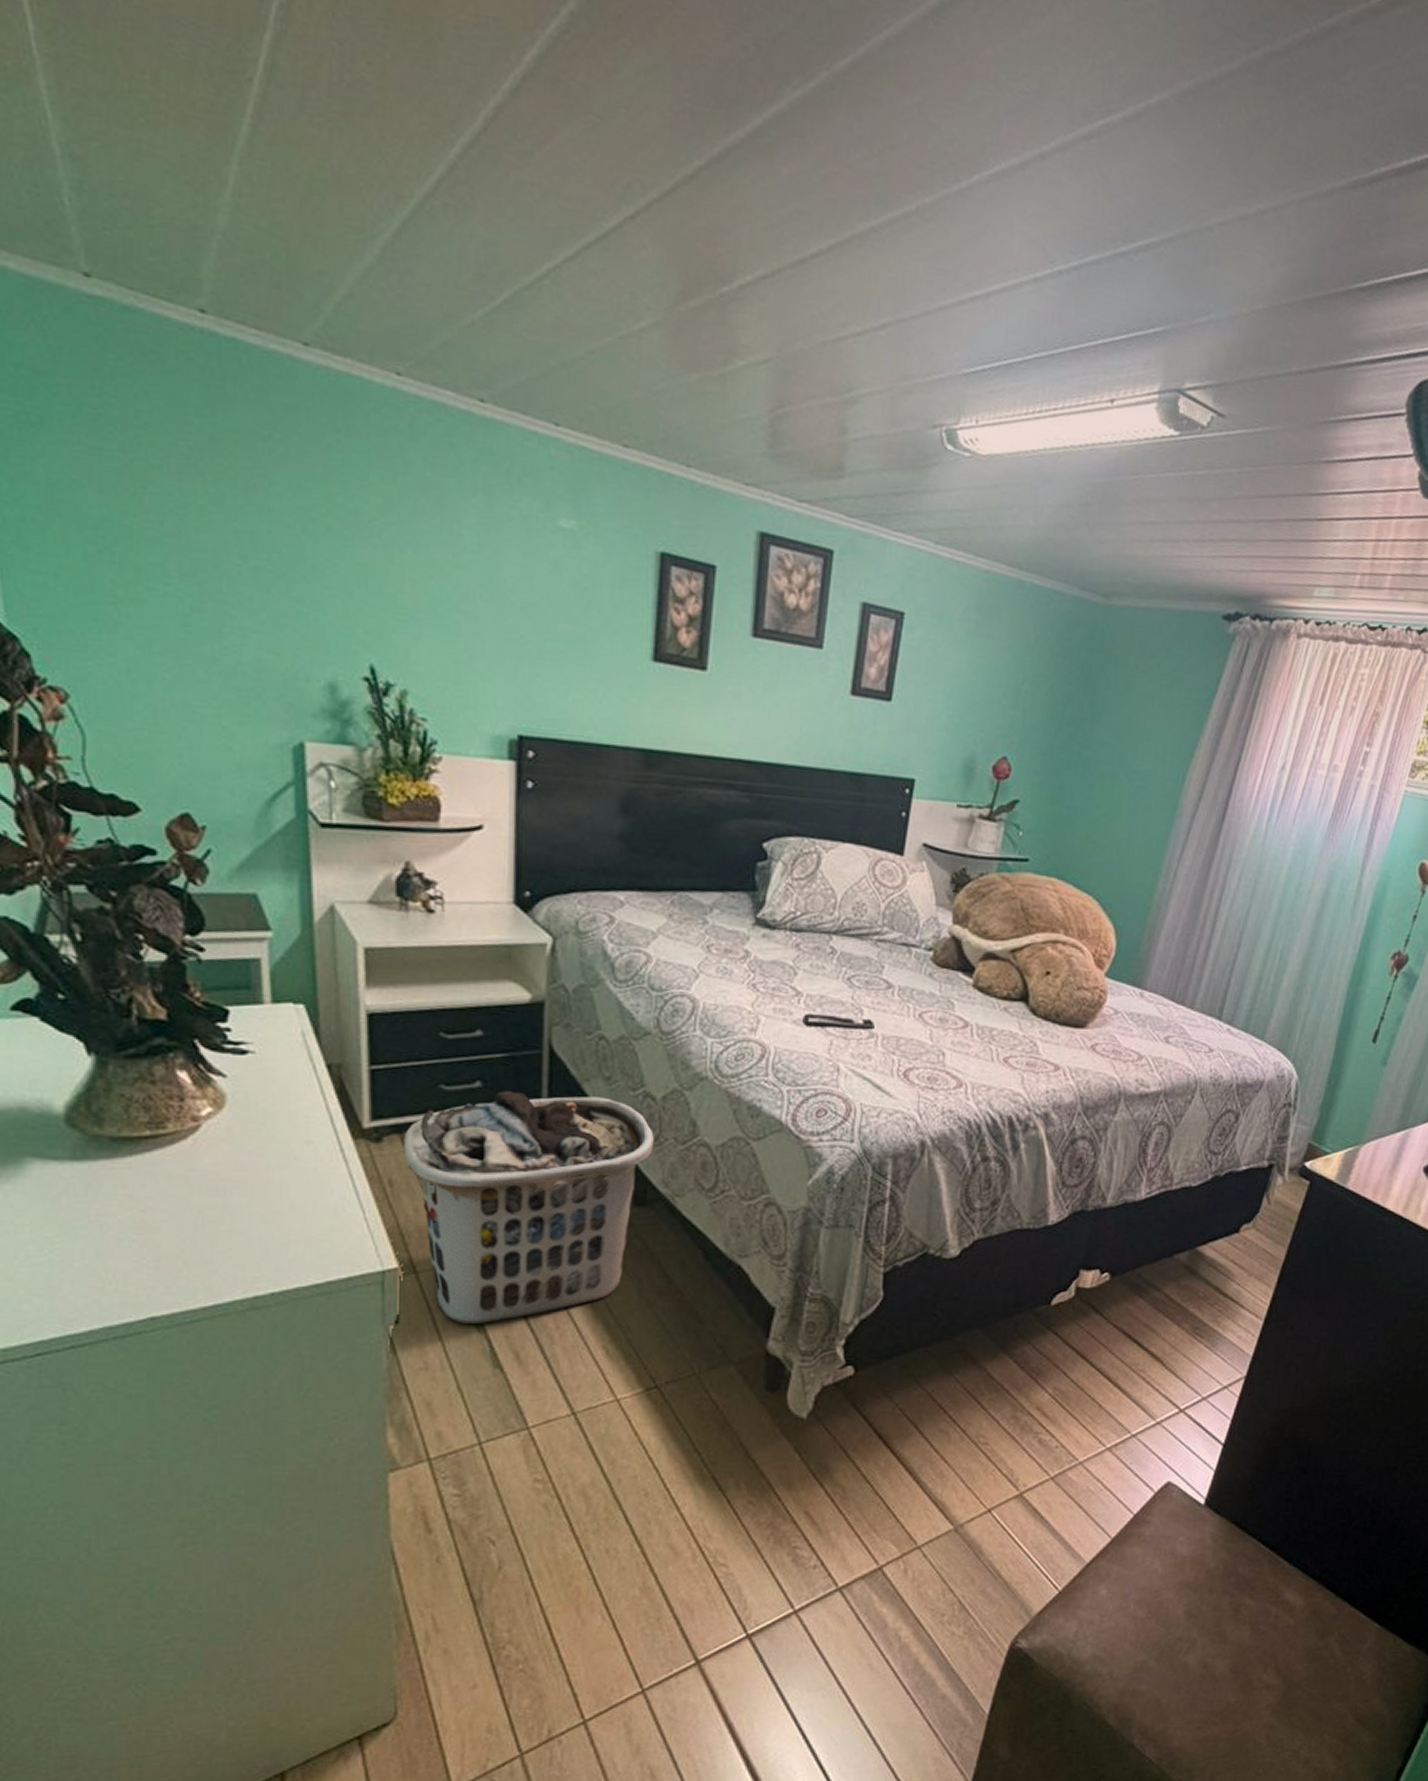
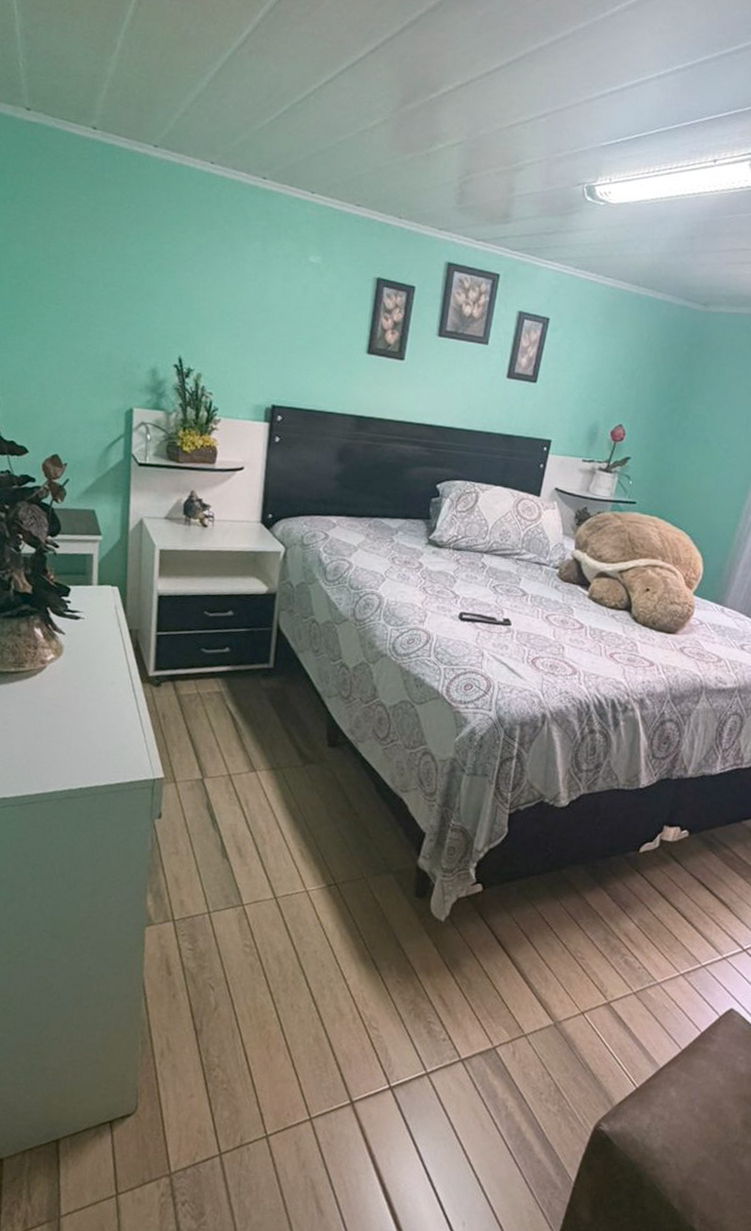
clothes hamper: present [403,1091,655,1325] -> none [174,656,347,825]

